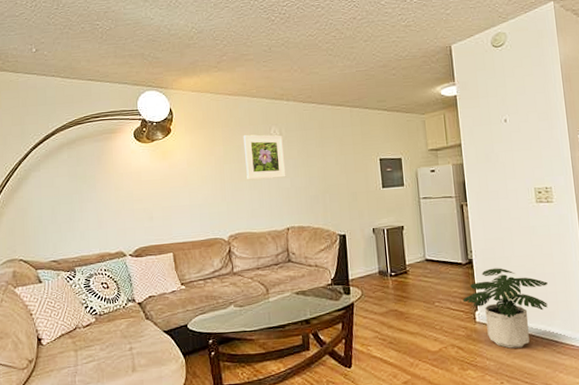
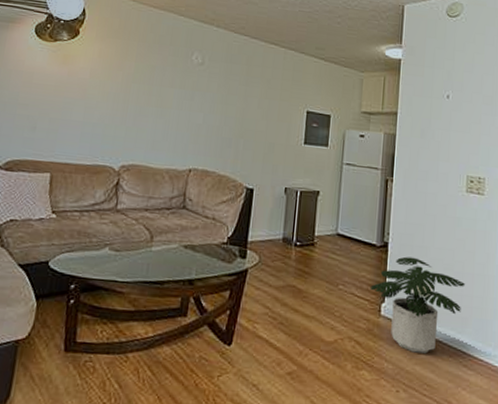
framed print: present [243,134,286,180] -> none [155,55,204,111]

